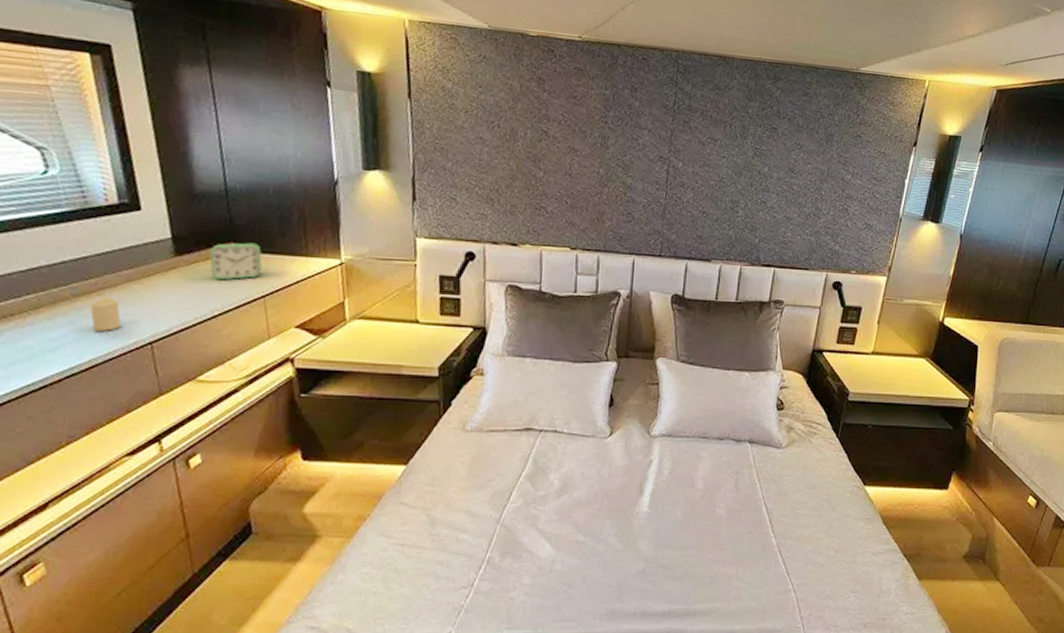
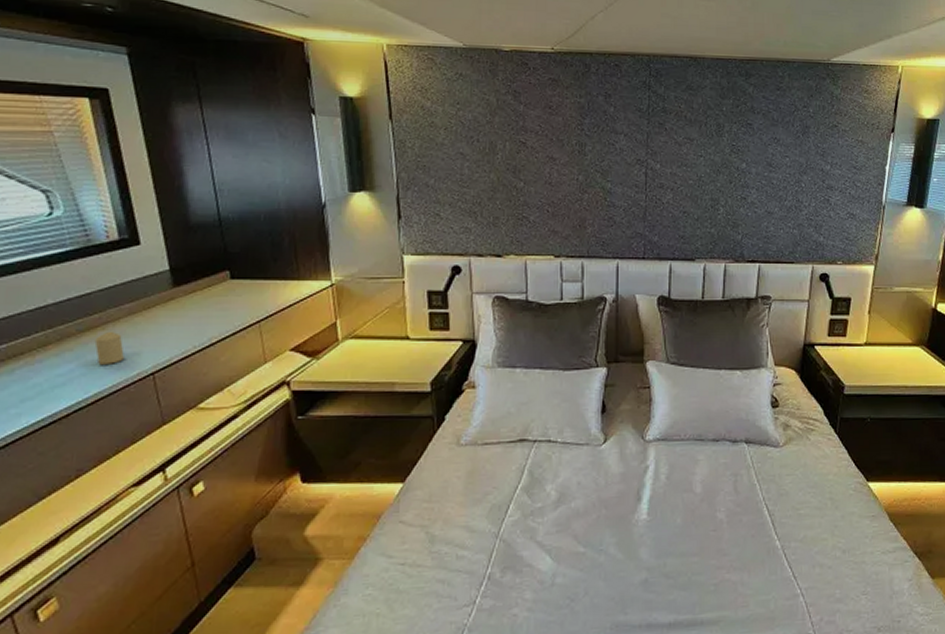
alarm clock: present [209,242,262,280] -> none [205,270,256,308]

